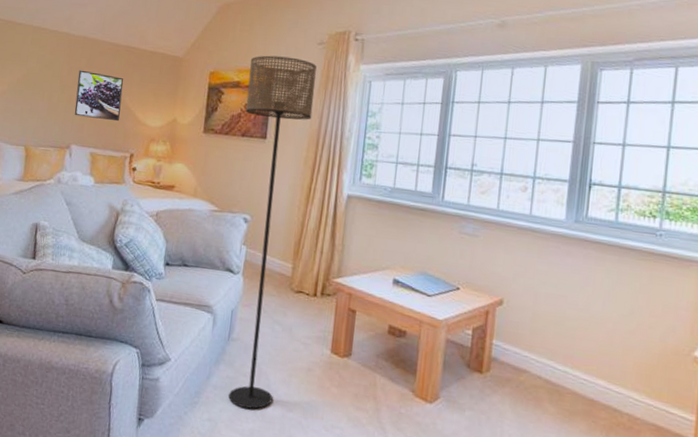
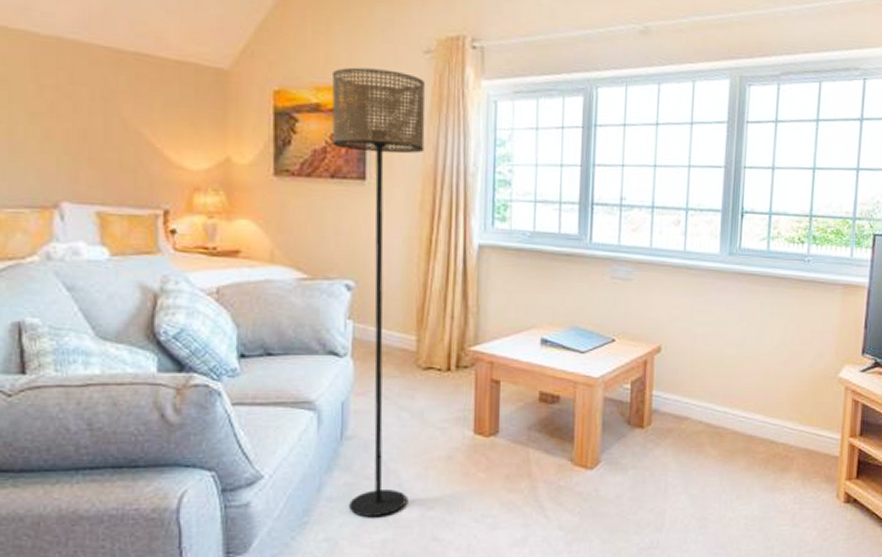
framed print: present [74,70,124,122] -> none [56,88,139,165]

